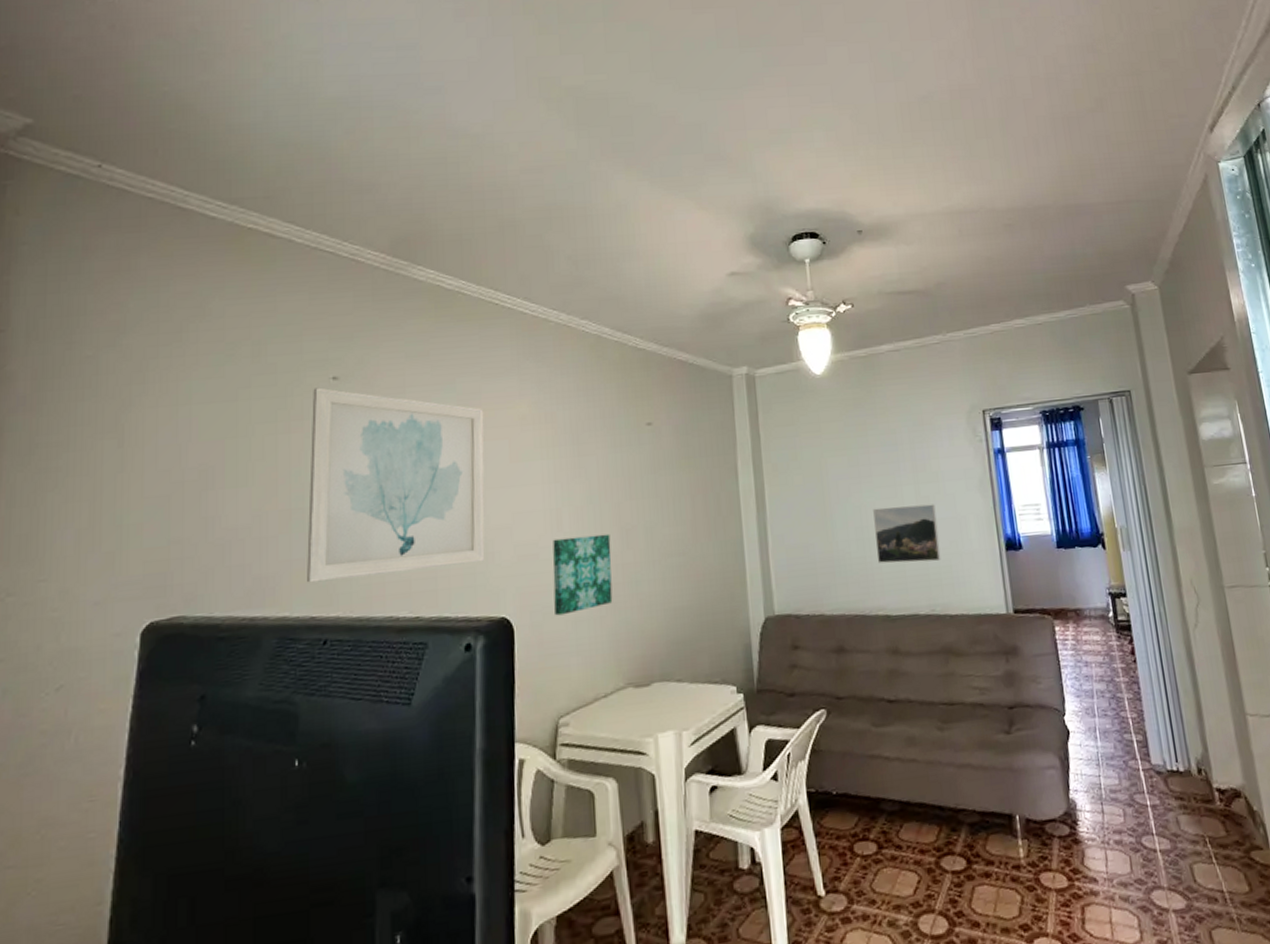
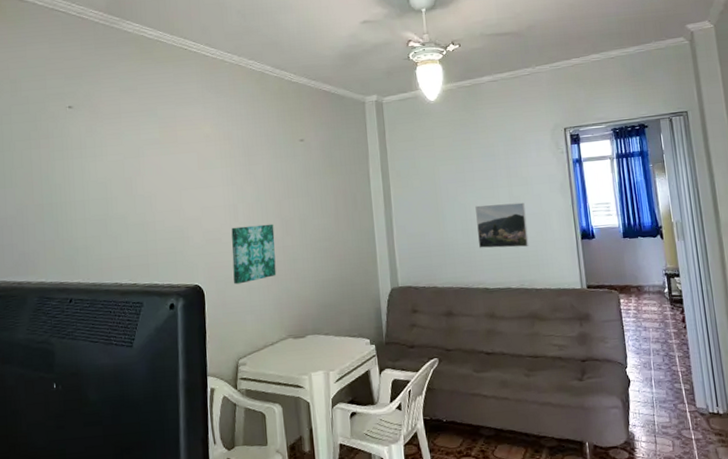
wall art: present [307,387,485,583] -> none [55,114,182,258]

